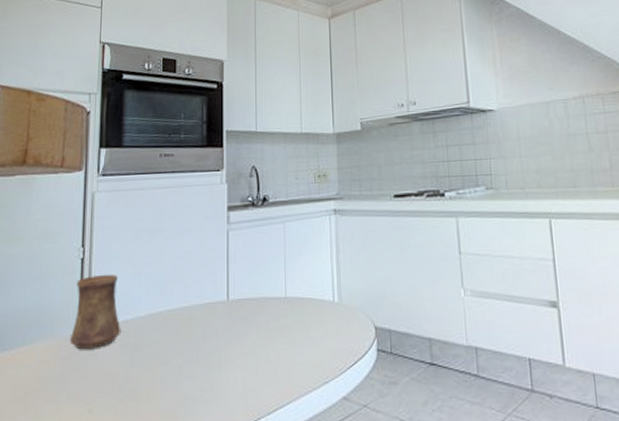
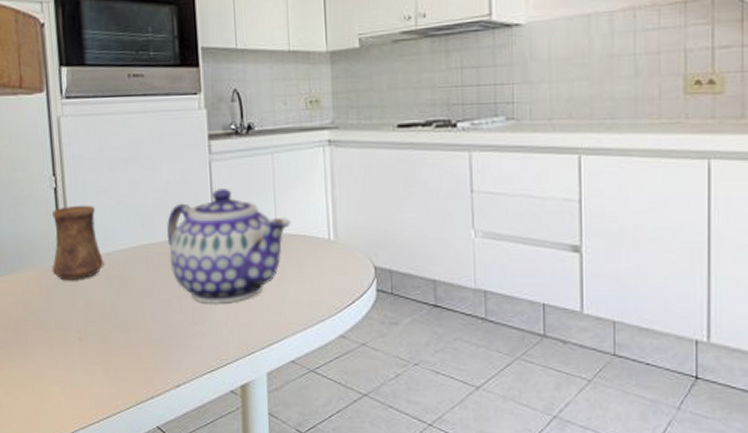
teapot: none [183,255,298,369] -> present [166,189,290,304]

